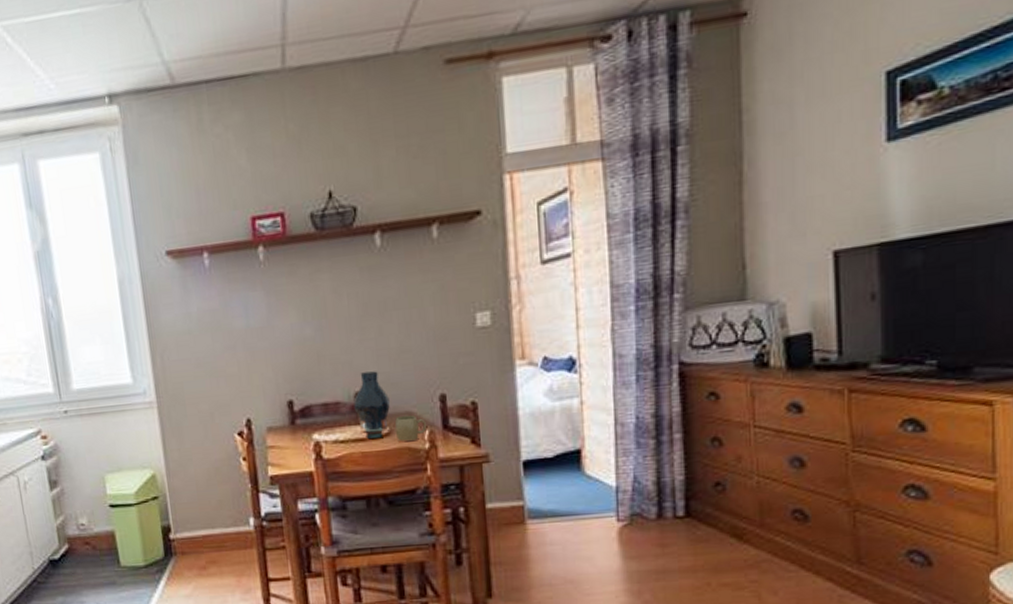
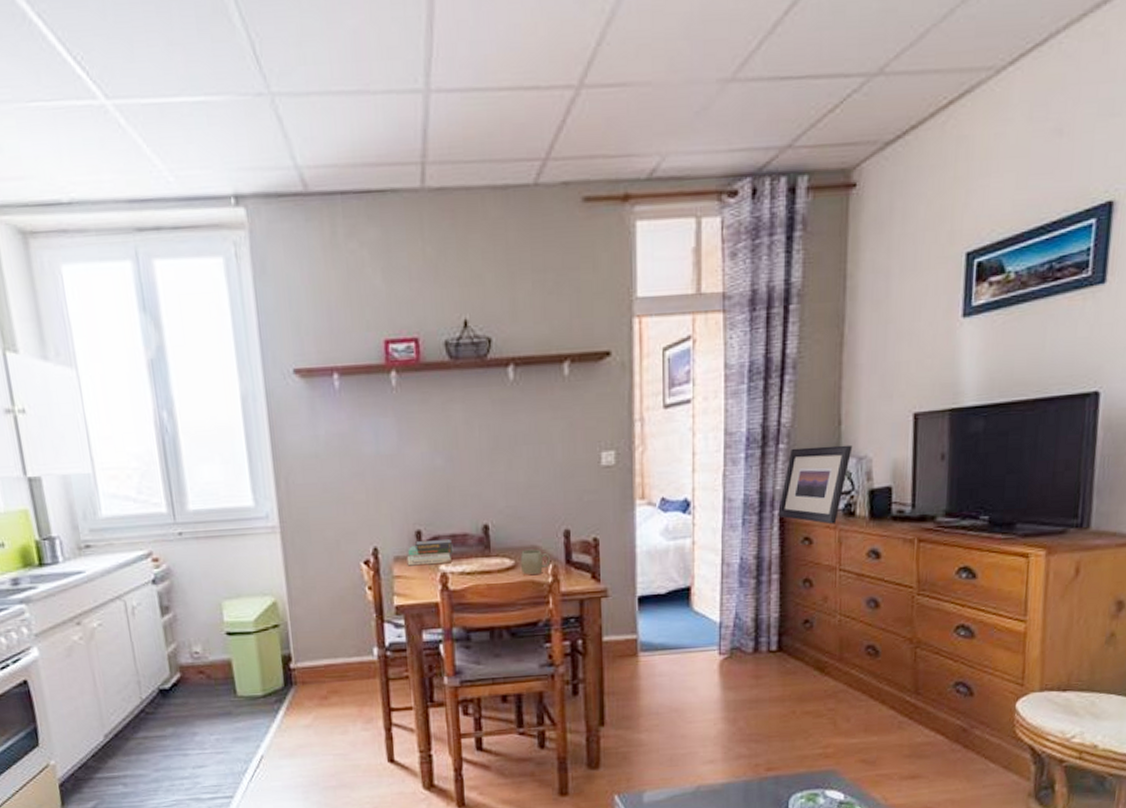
books: none [279,408,326,436] -> present [406,539,453,566]
vase: present [353,371,391,439] -> none [481,504,517,571]
picture frame: none [677,289,761,377] -> present [778,444,853,525]

